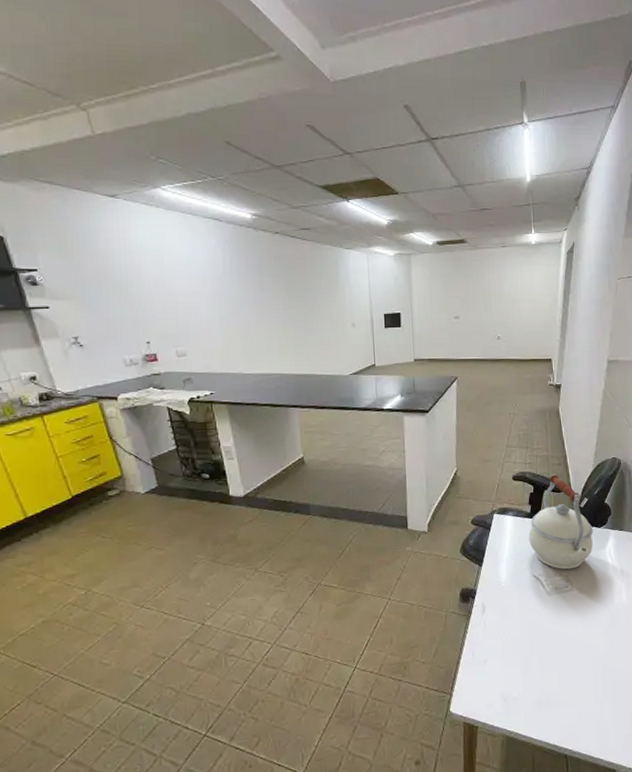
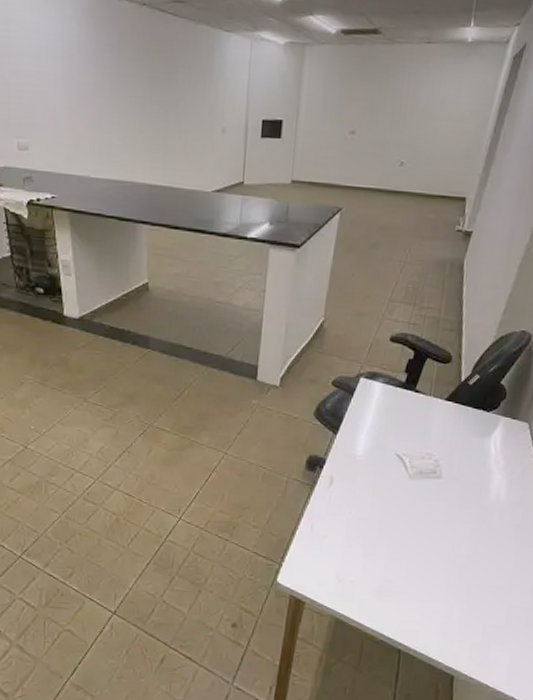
kettle: present [529,474,593,570] -> none [397,341,480,454]

